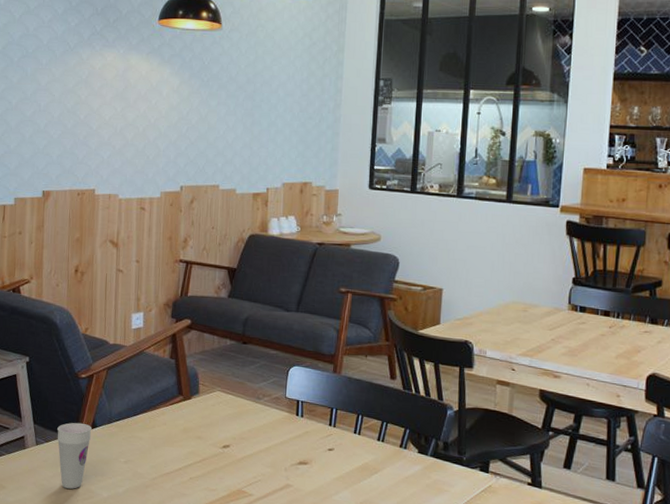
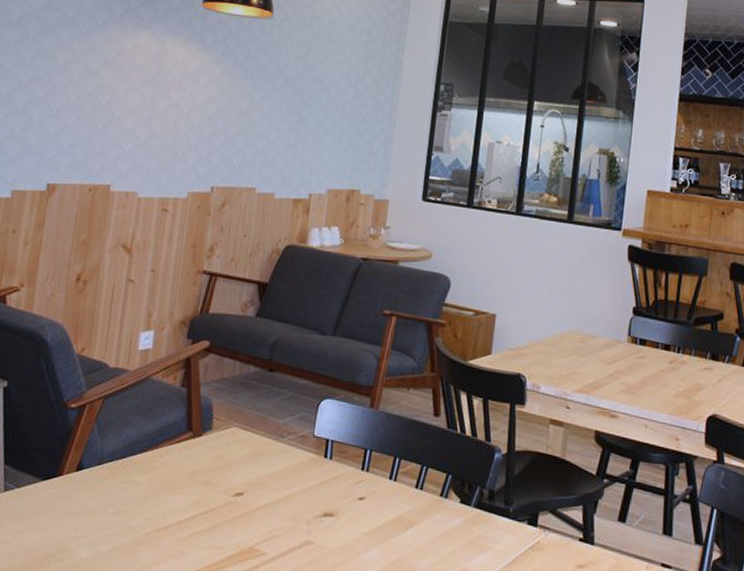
cup: present [57,422,92,489] -> none [30,463,78,547]

